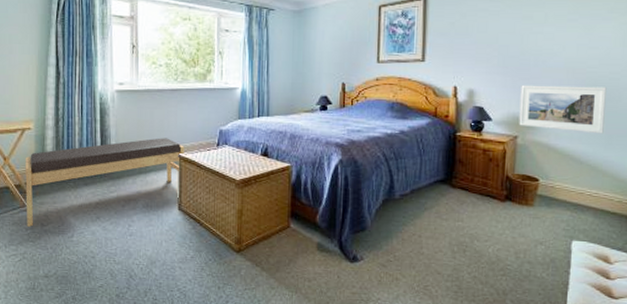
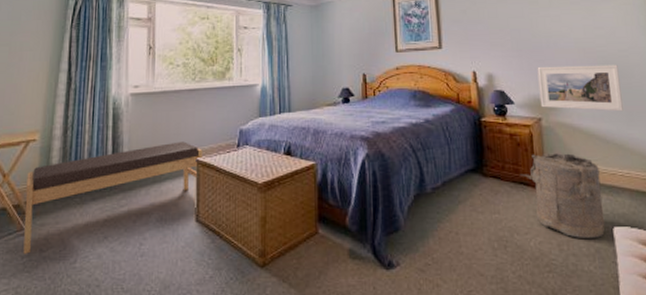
laundry hamper: none [488,170,568,250] -> present [520,153,605,239]

